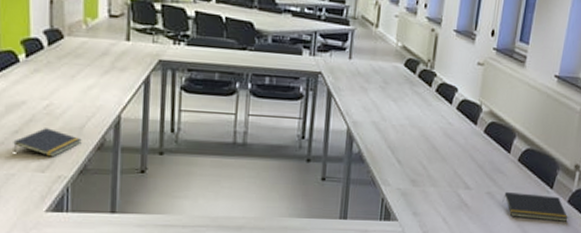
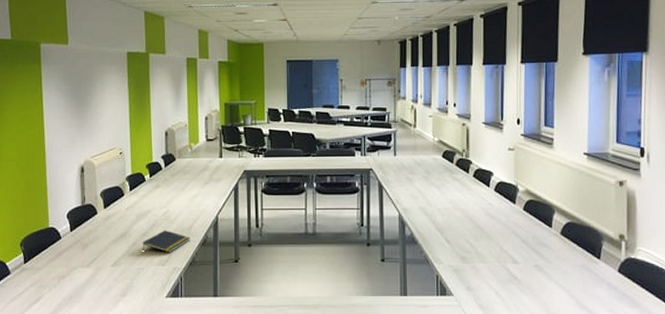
notepad: present [502,191,568,222] -> none [551,263,622,291]

